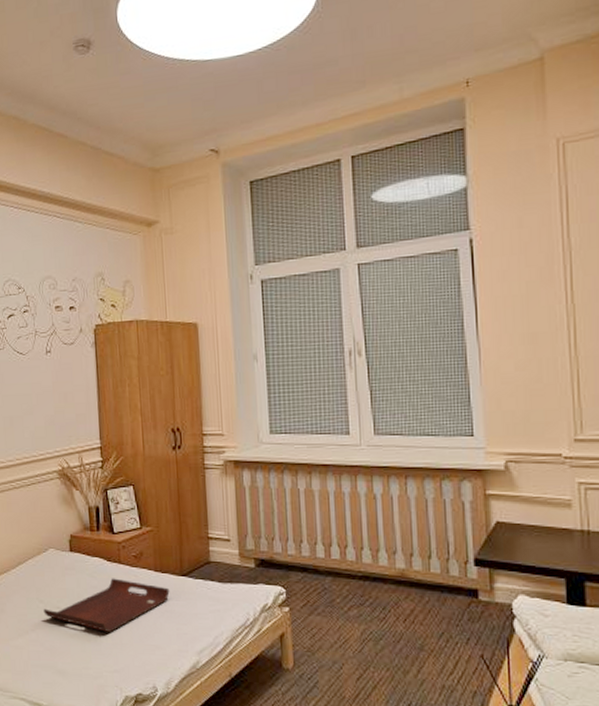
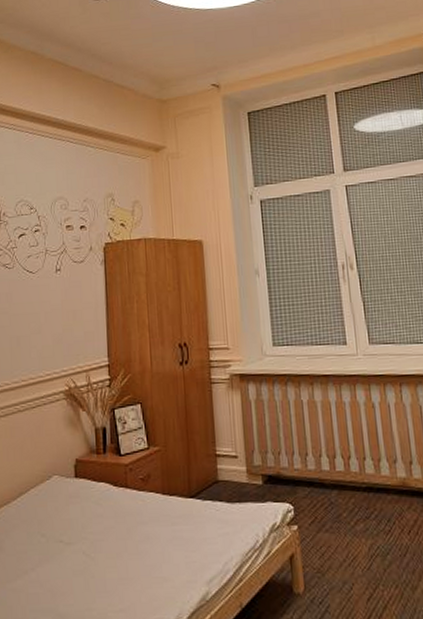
serving tray: present [43,578,170,633] -> none [45,504,178,567]

